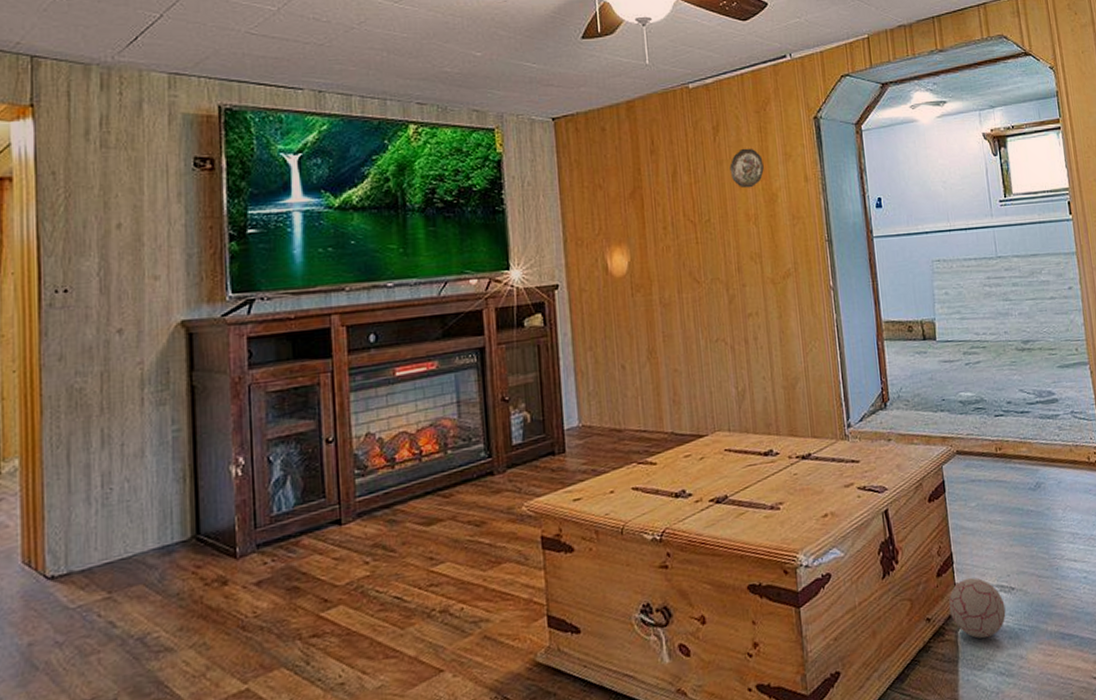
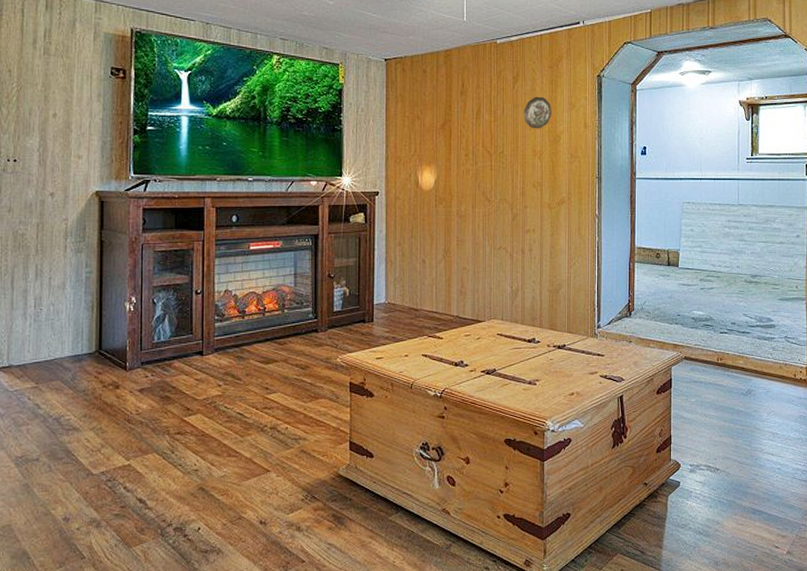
decorative ball: present [948,578,1006,639] -> none [663,457,709,505]

